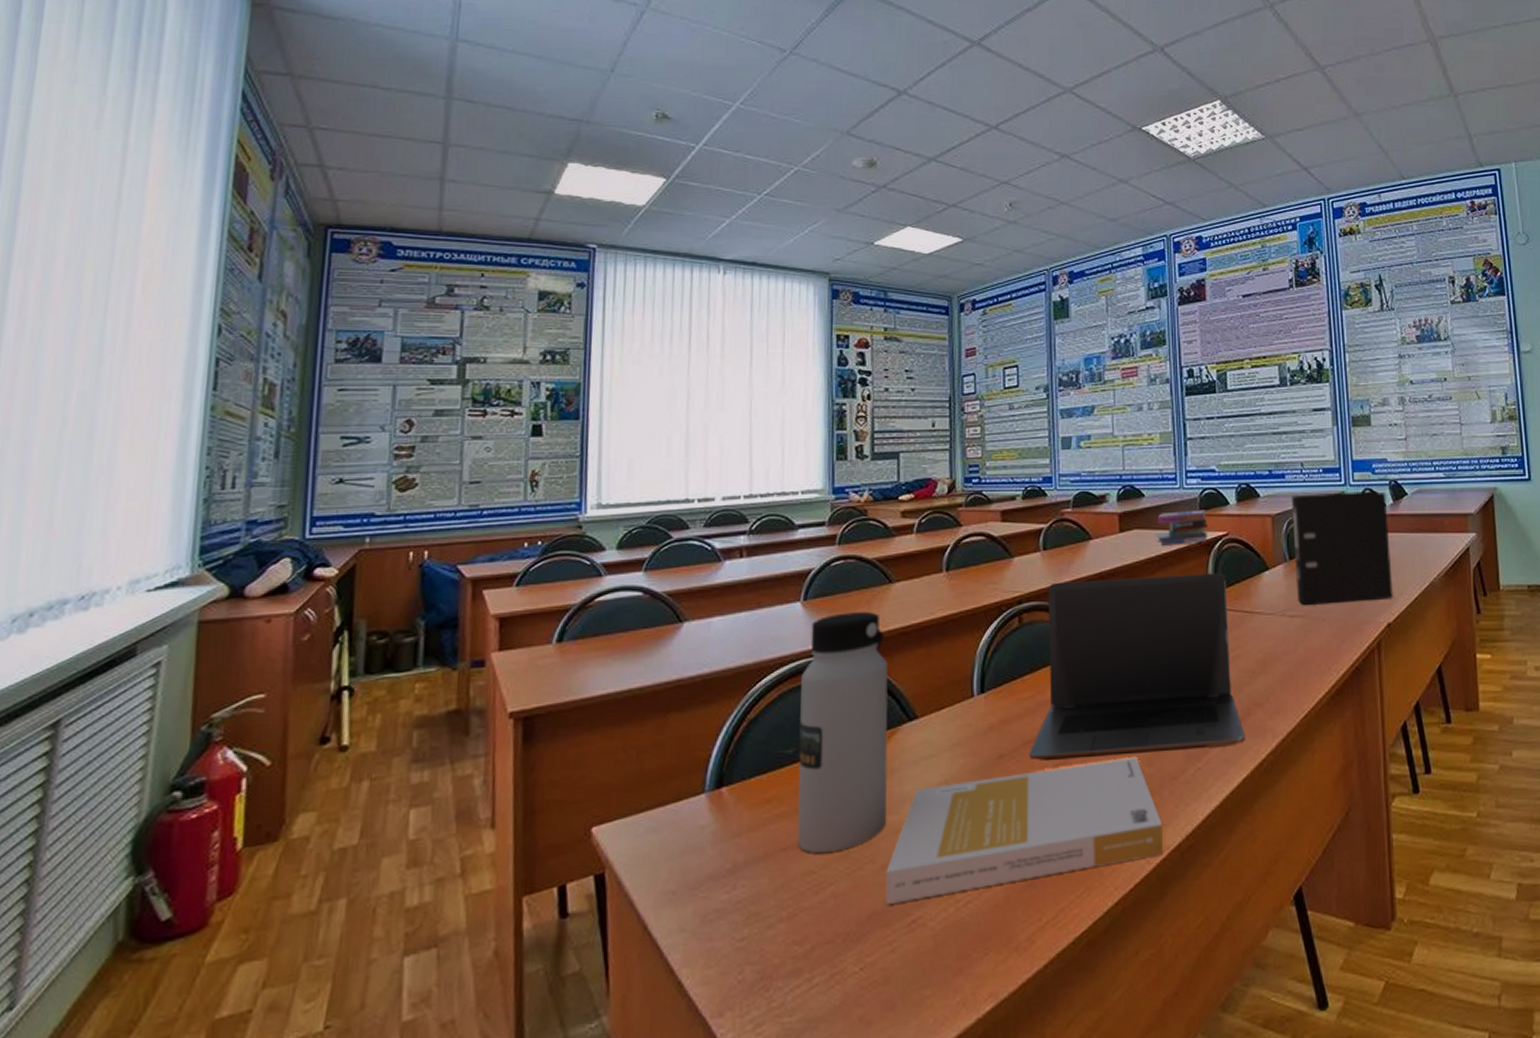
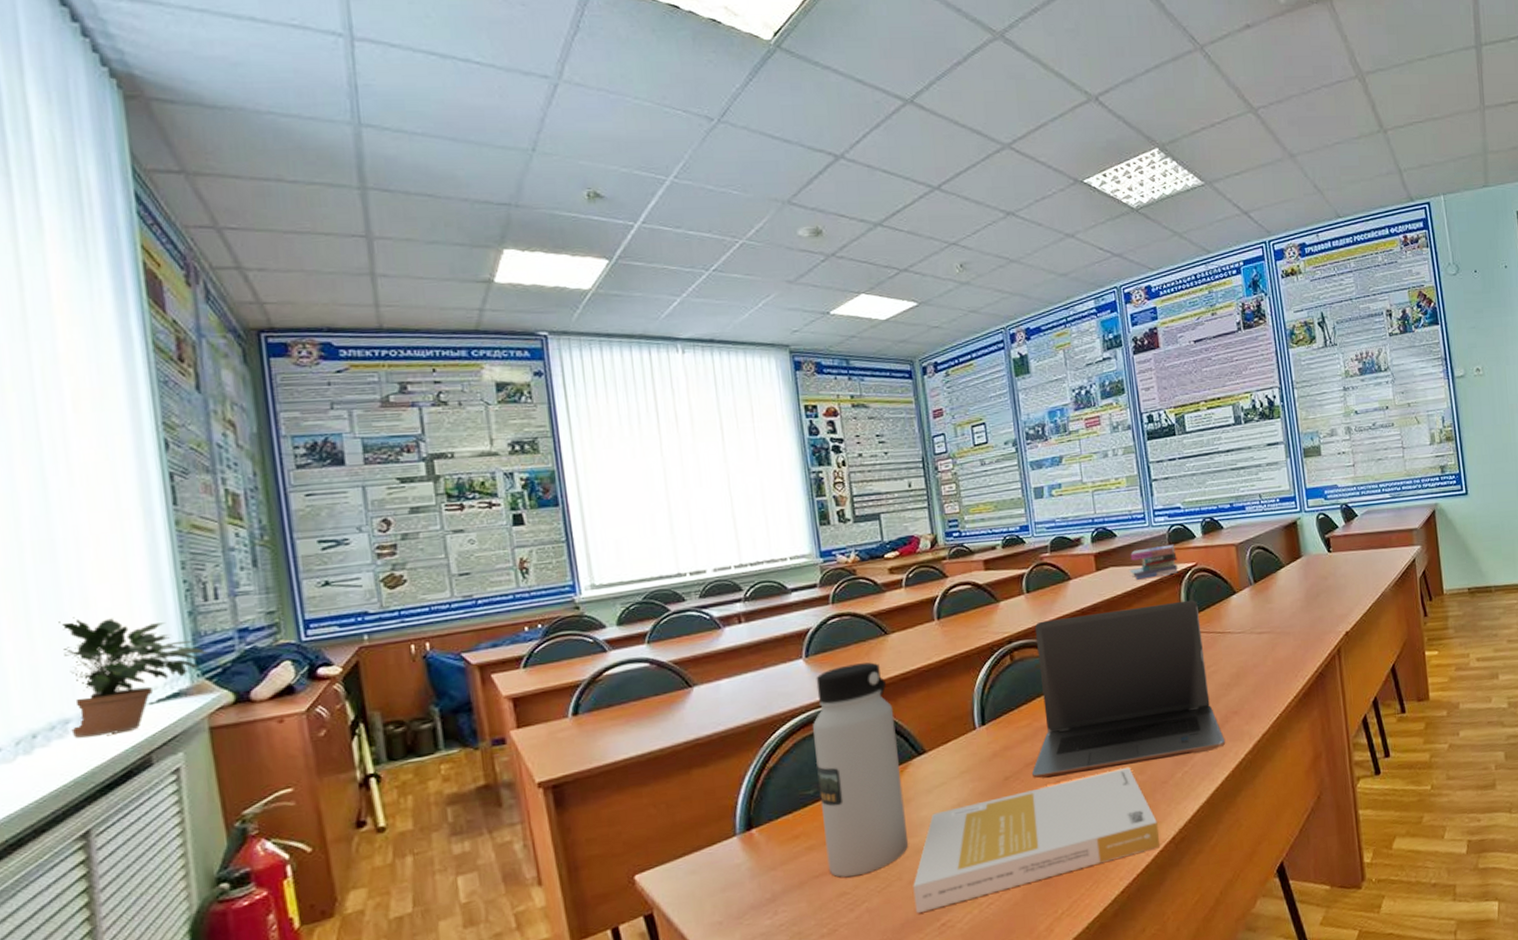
potted plant: none [67,495,214,622] -> present [58,617,209,739]
binder: present [1291,490,1393,606] -> none [1252,514,1349,622]

